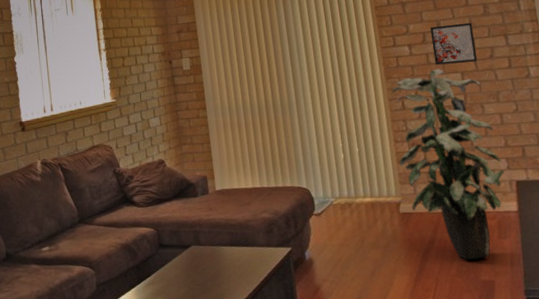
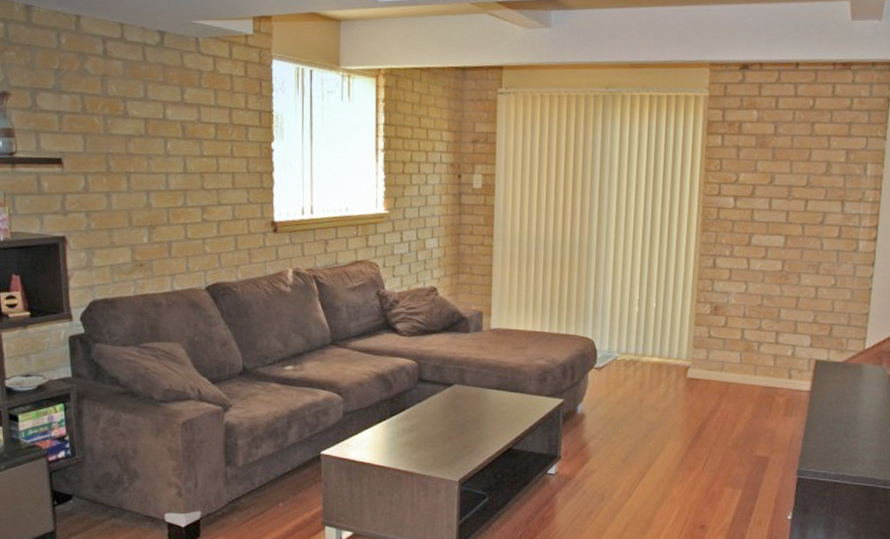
indoor plant: present [391,68,505,260] -> none [697,227,807,434]
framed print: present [430,22,478,65] -> none [759,179,809,227]

